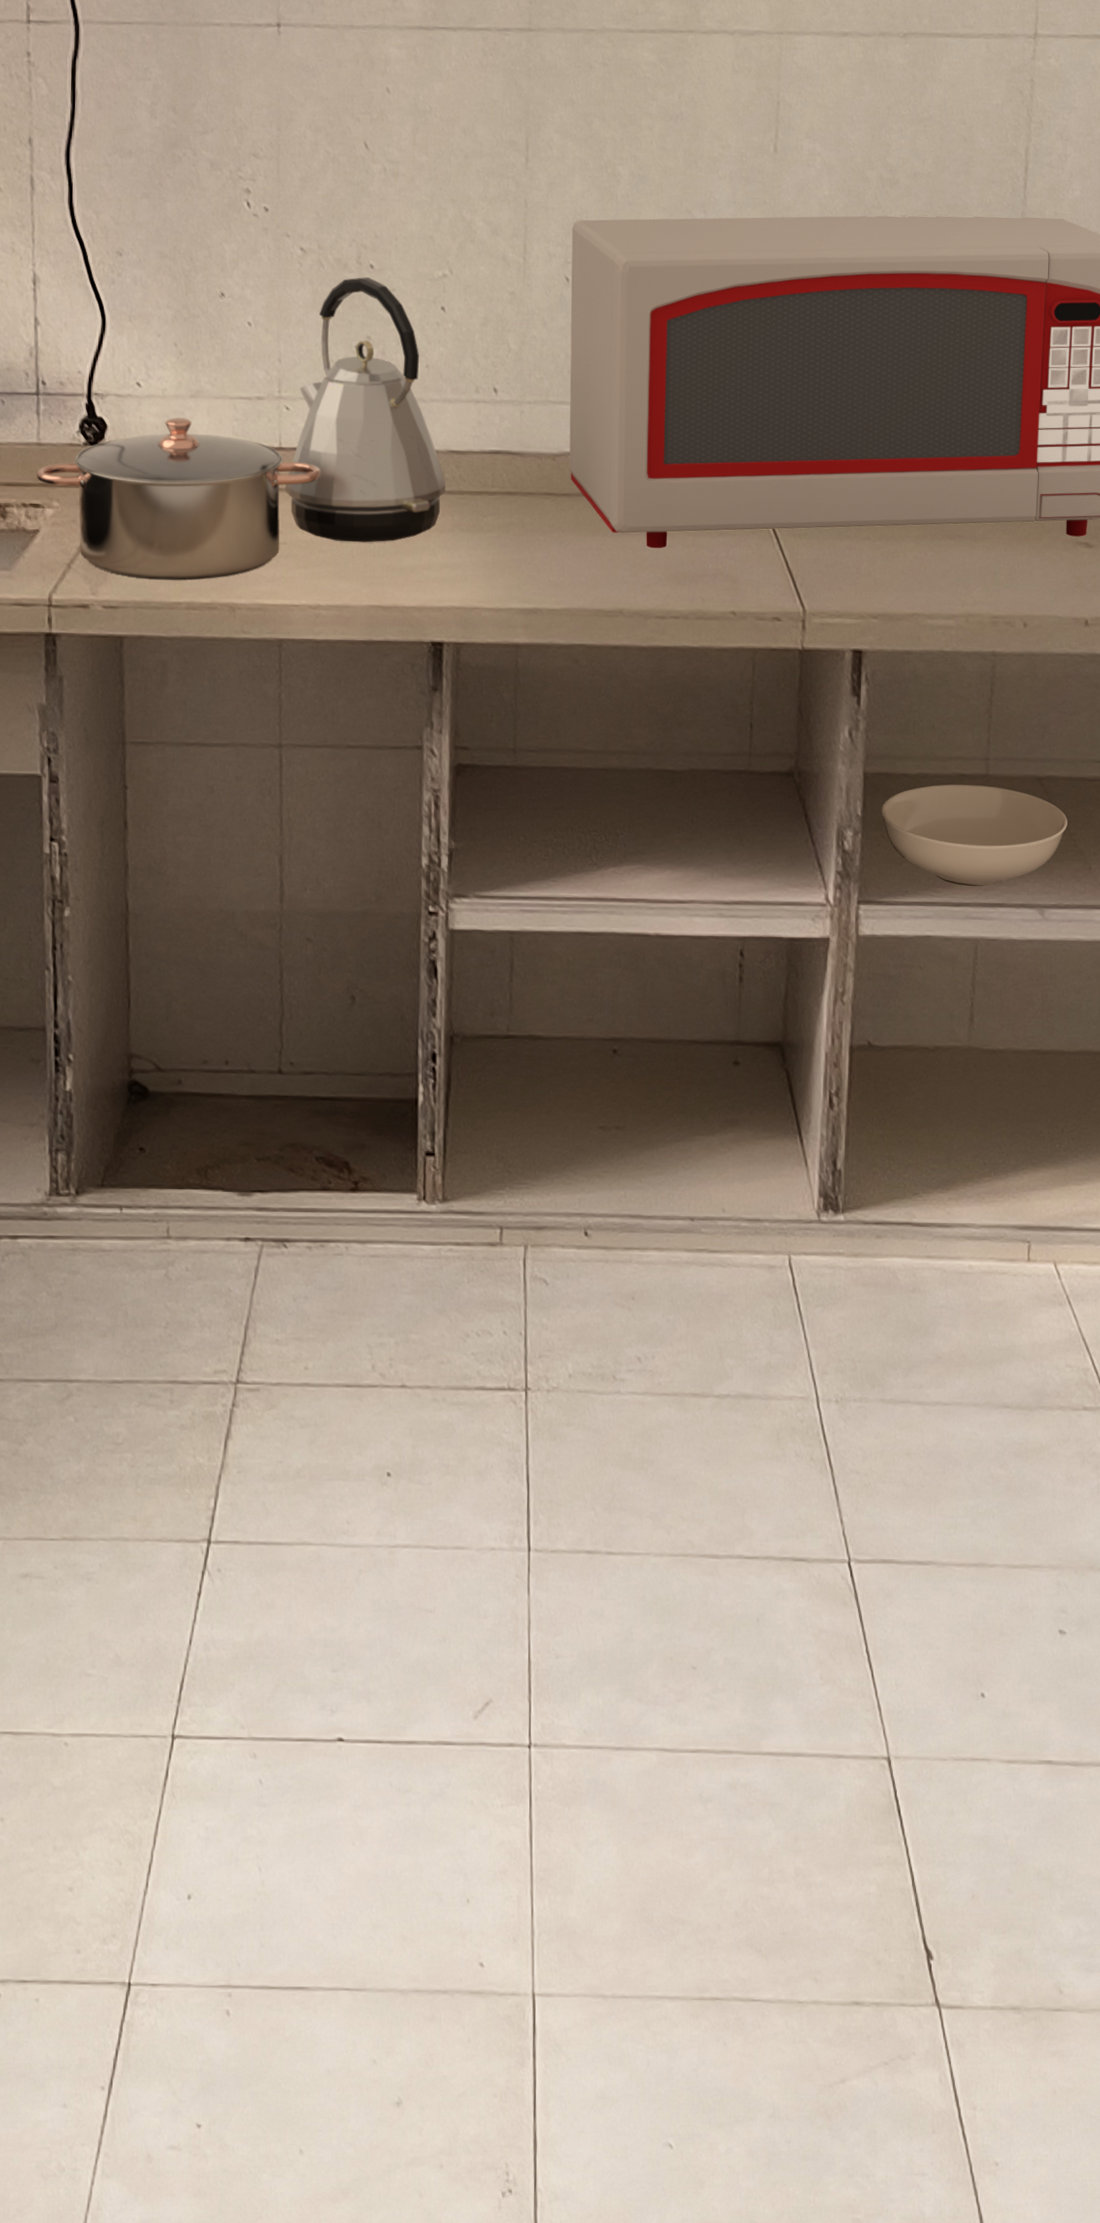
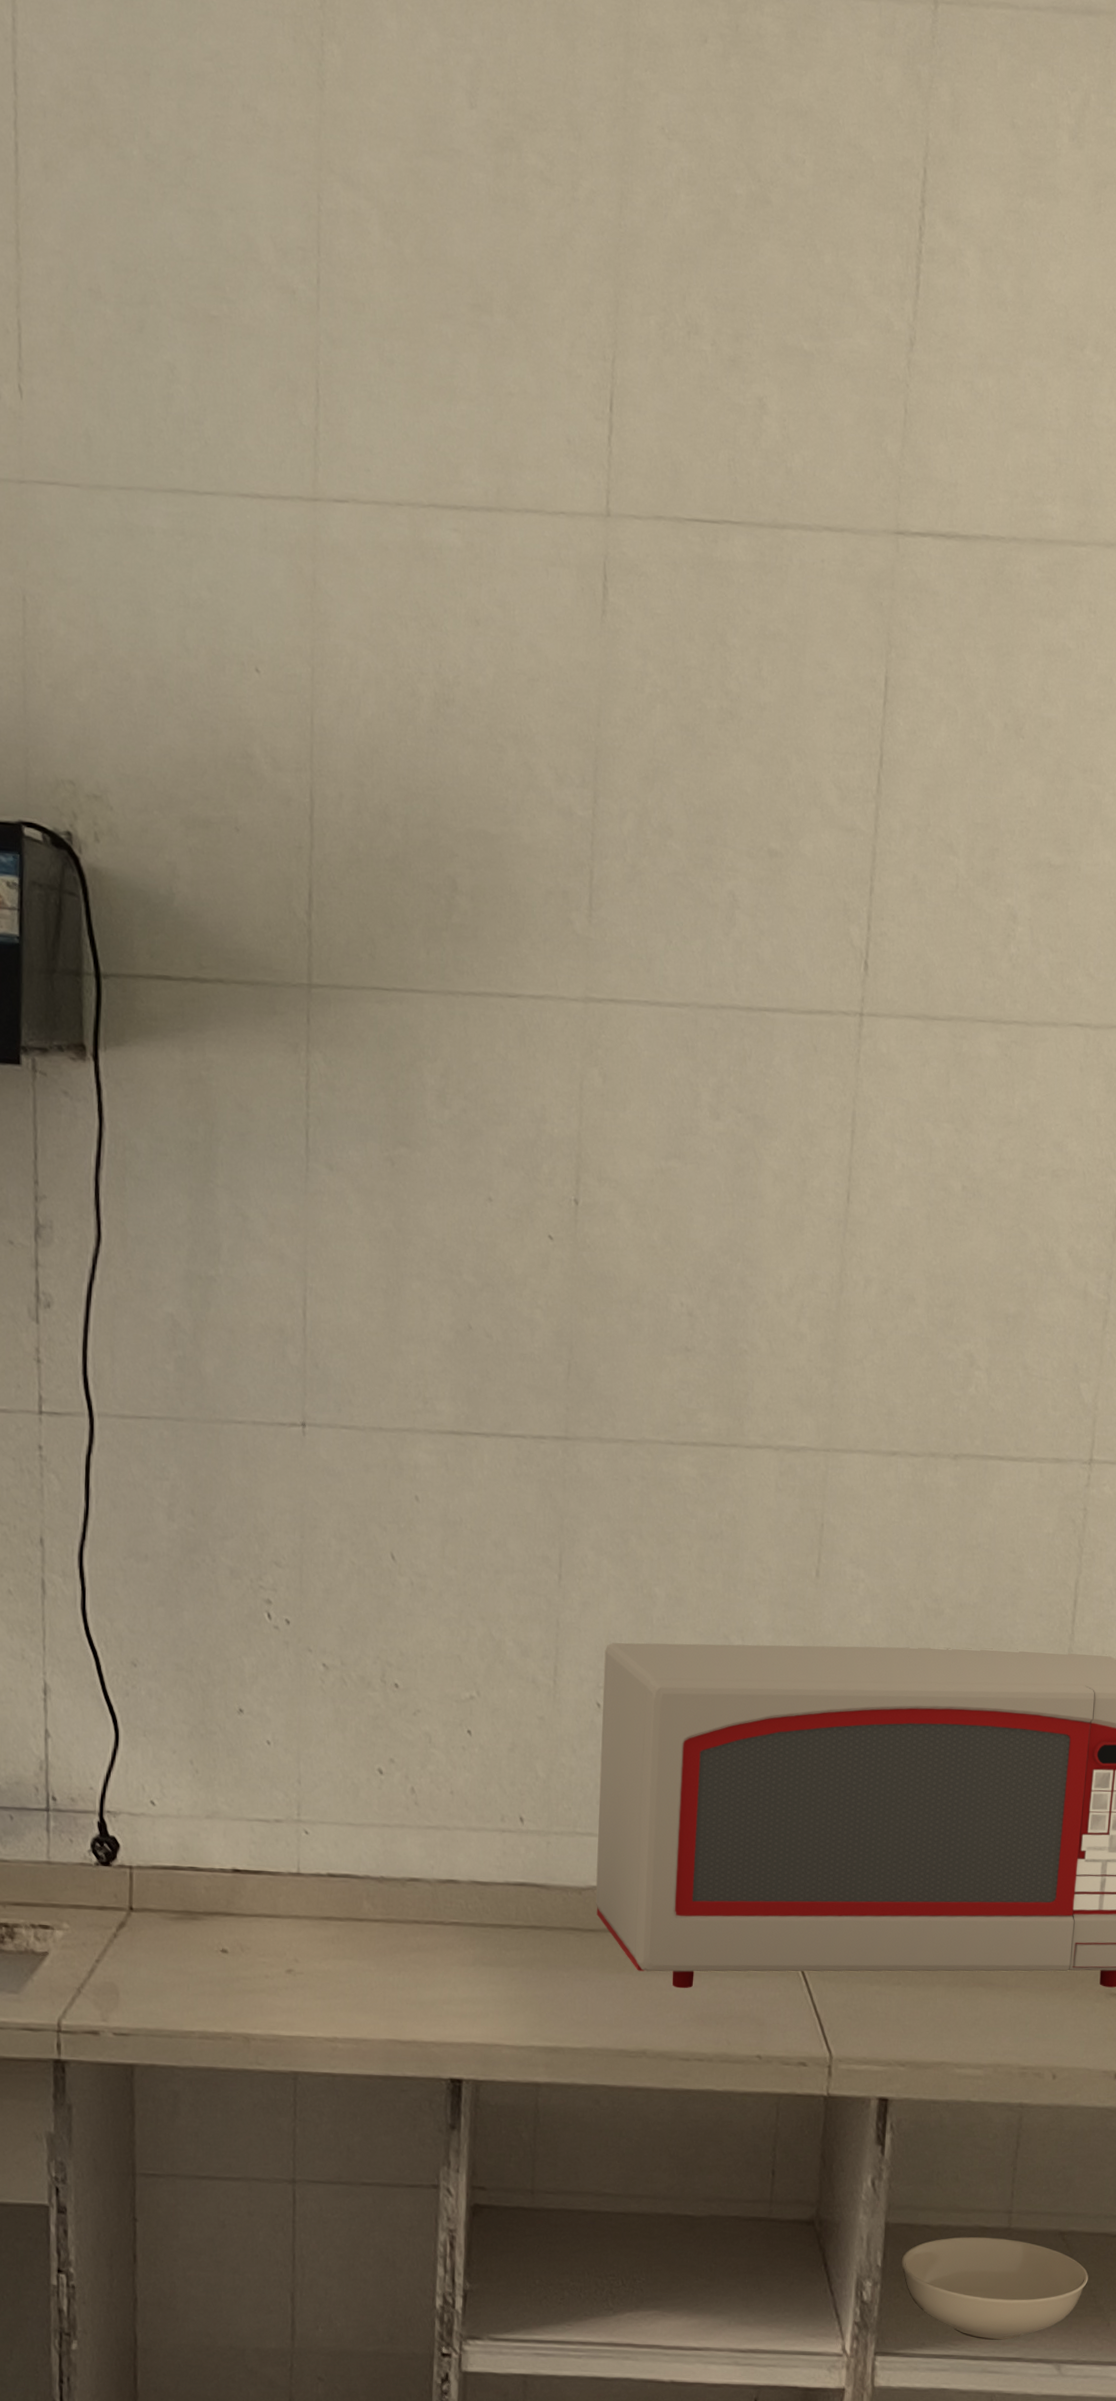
cooking pot: present [36,418,321,580] -> none [45,1839,340,2008]
kettle: present [285,277,446,543] -> none [302,1696,468,1975]

